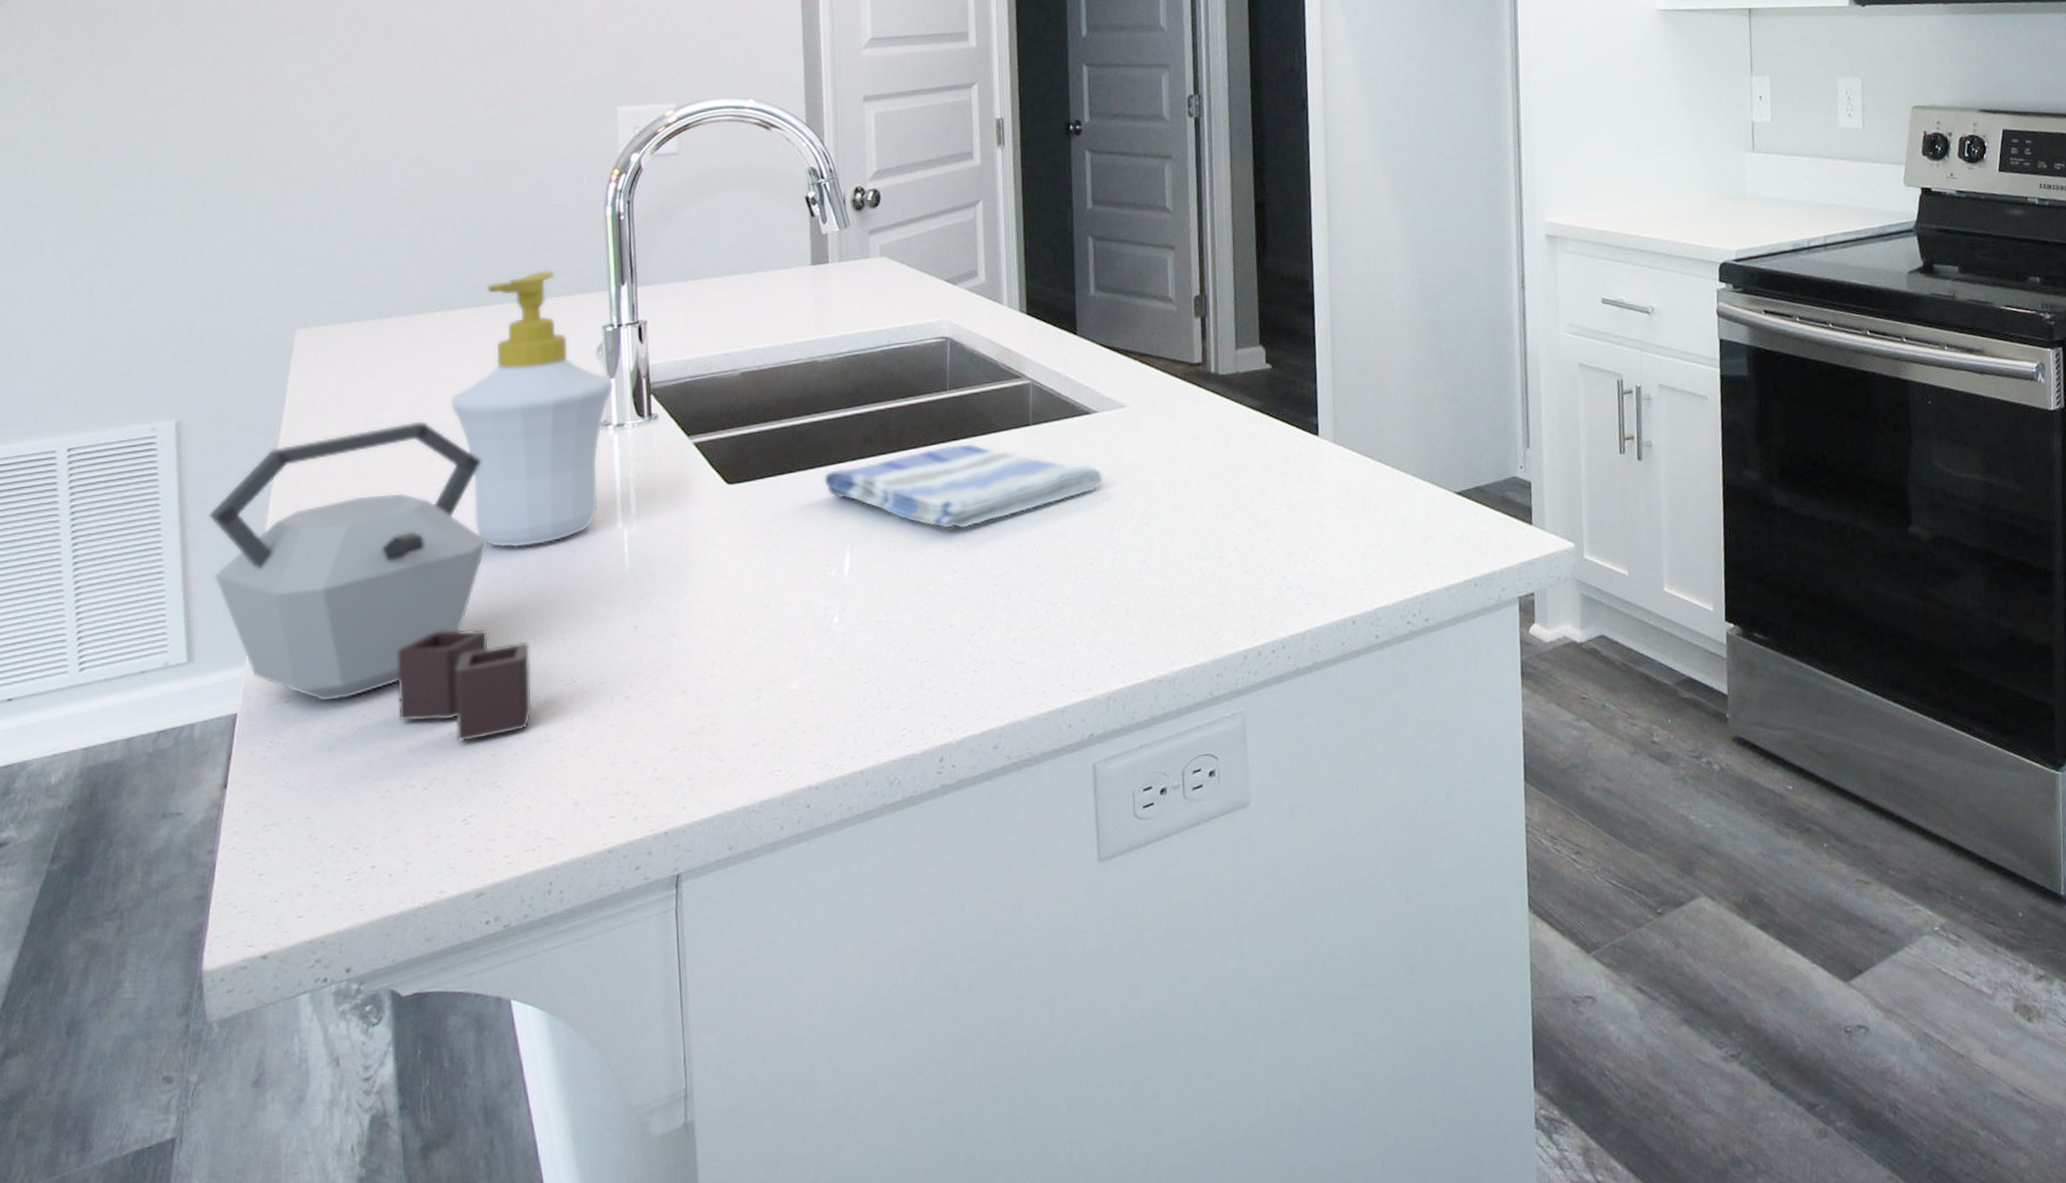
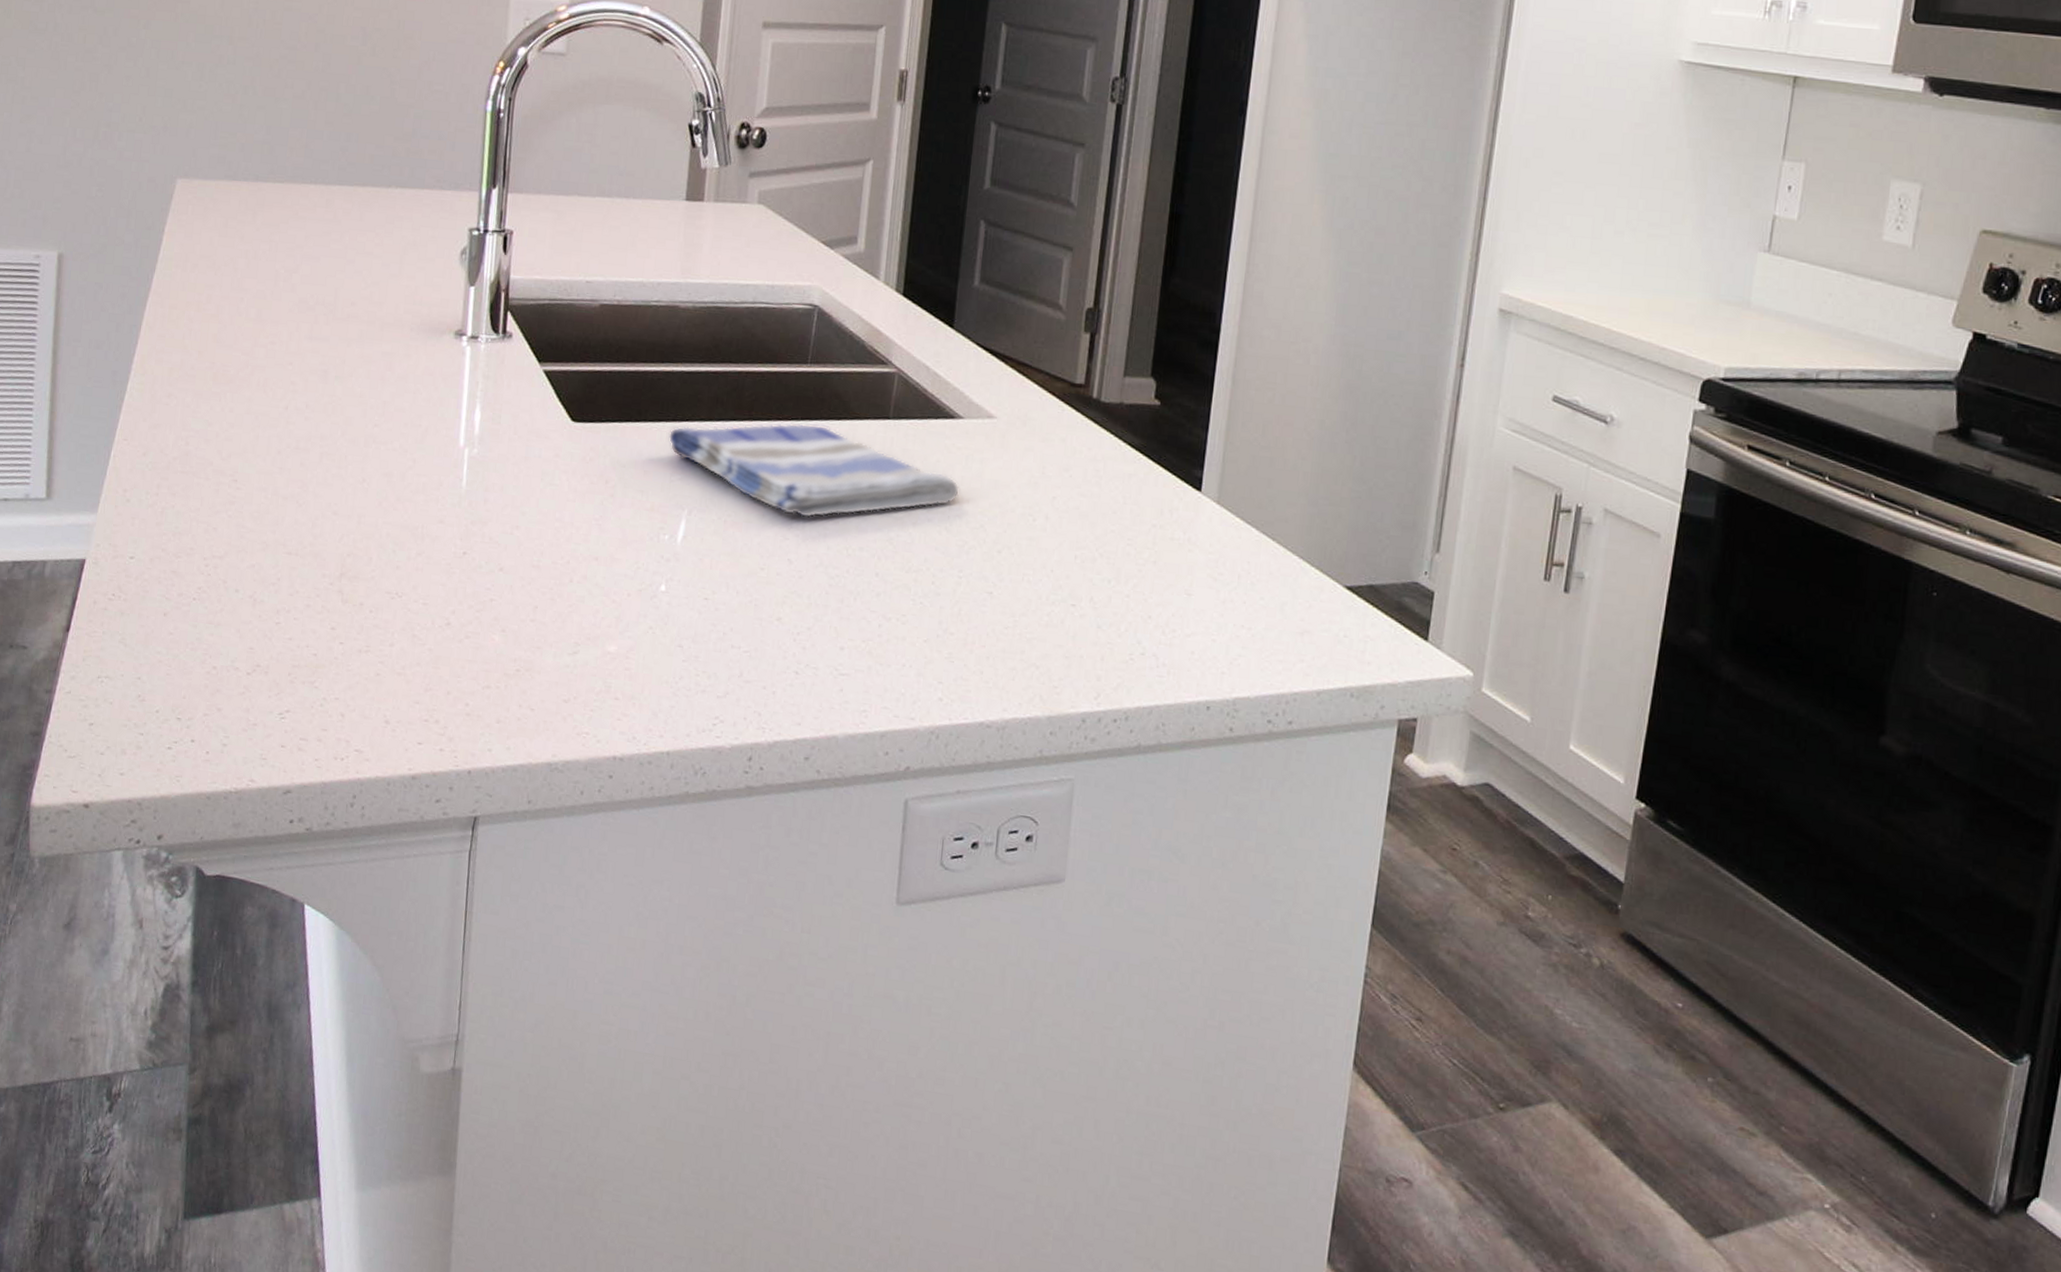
kettle: present [208,420,533,743] -> none [77,294,362,636]
soap bottle: present [450,270,615,548] -> none [313,157,474,448]

